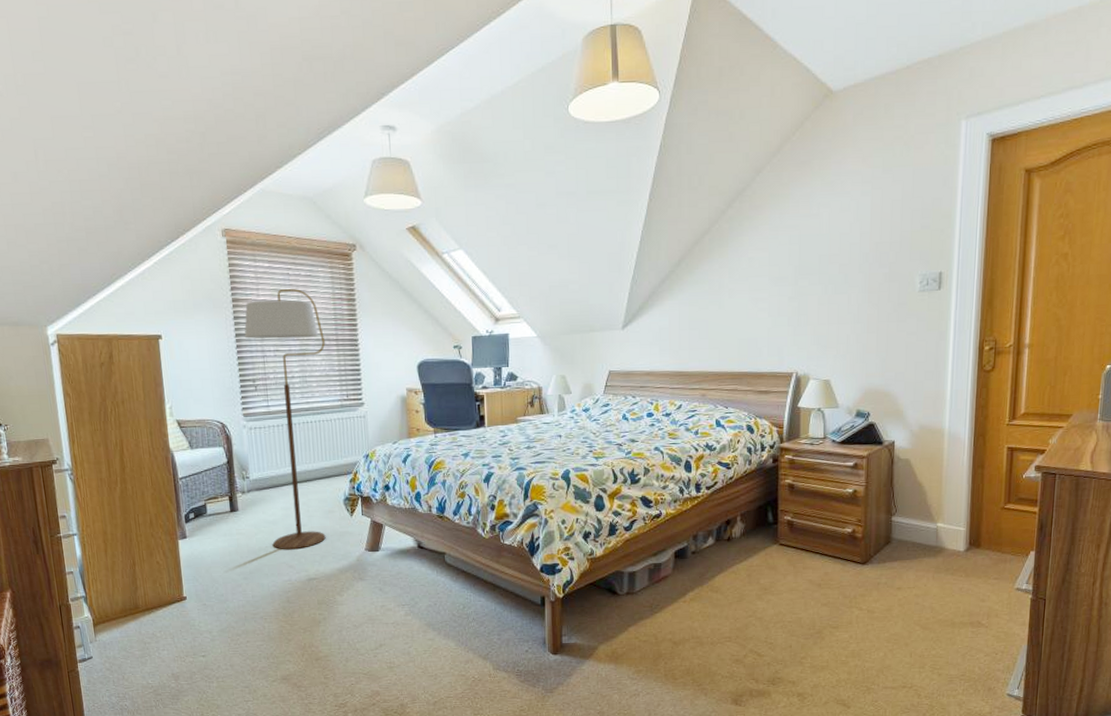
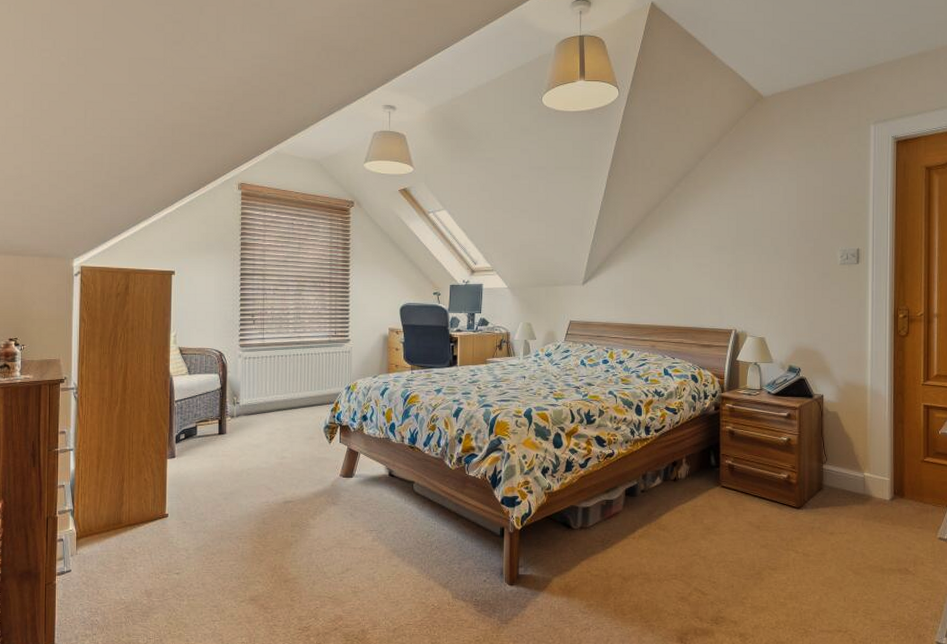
floor lamp: present [244,289,326,550] -> none [248,237,319,473]

